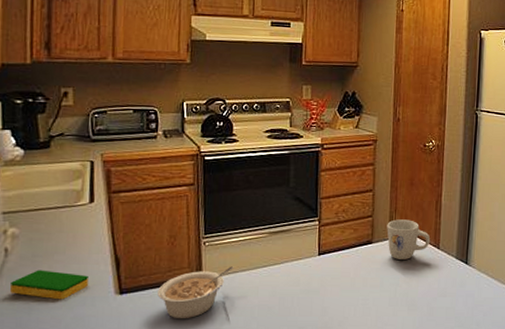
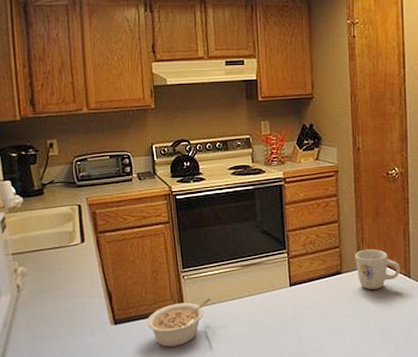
dish sponge: present [10,270,88,300] -> none [25,303,87,330]

